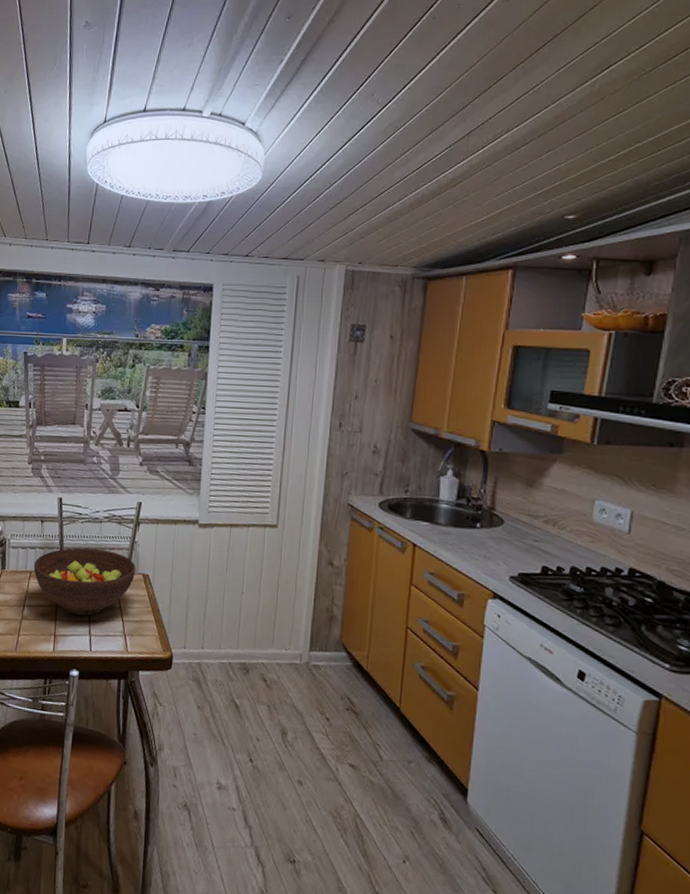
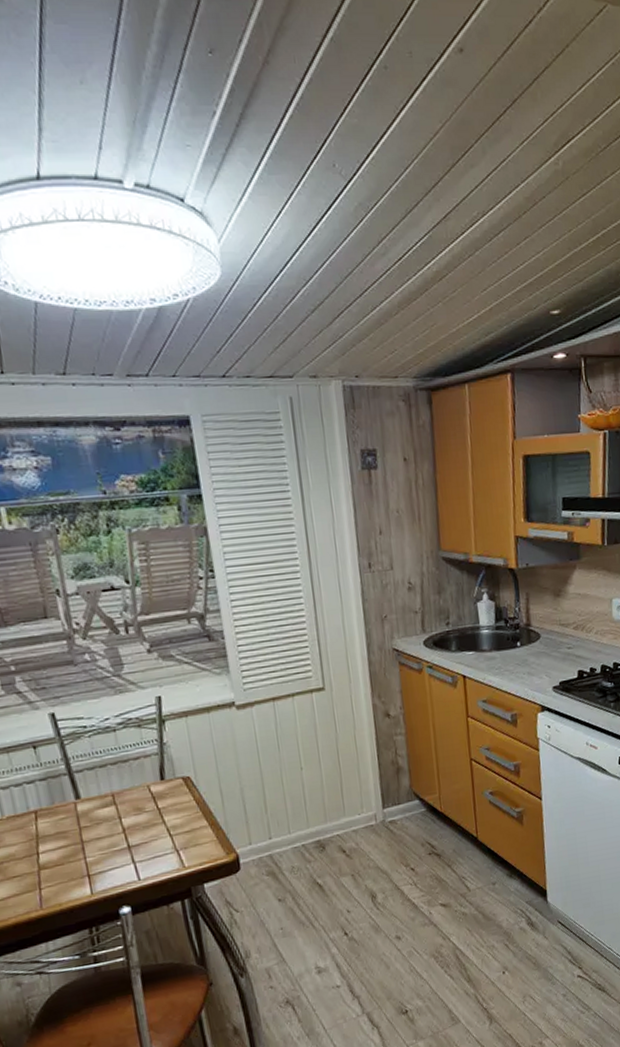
fruit bowl: present [33,547,136,616] -> none [37,761,173,846]

